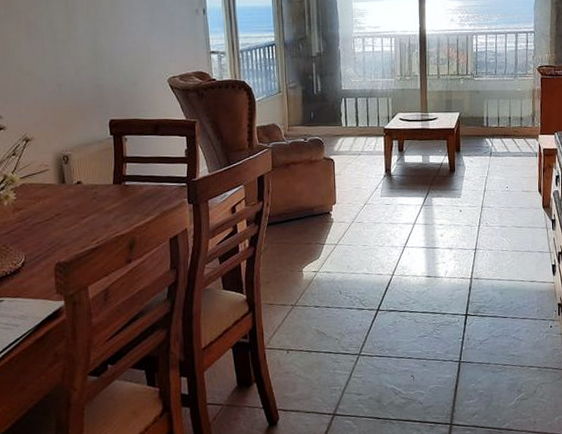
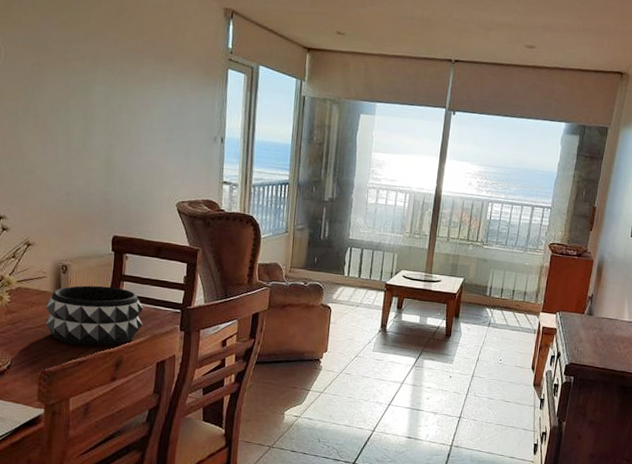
decorative bowl: none [52,170,151,233] -> present [45,285,144,346]

